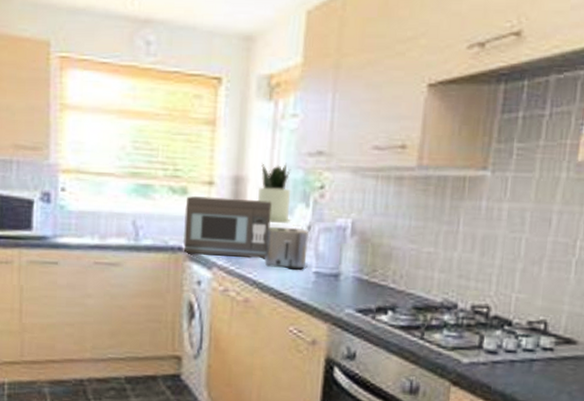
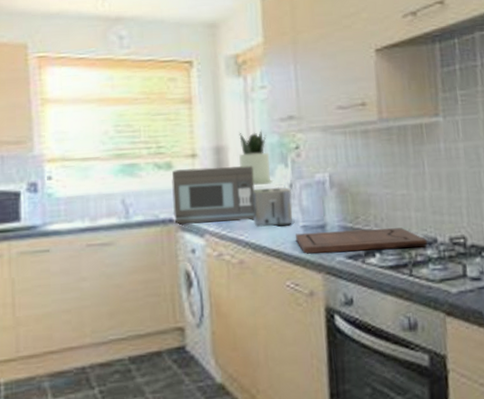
cutting board: none [305,279,446,311] -> present [295,228,428,254]

